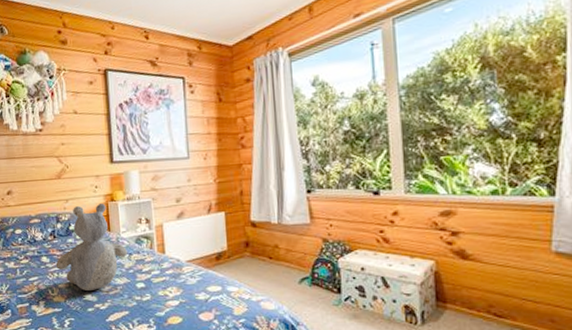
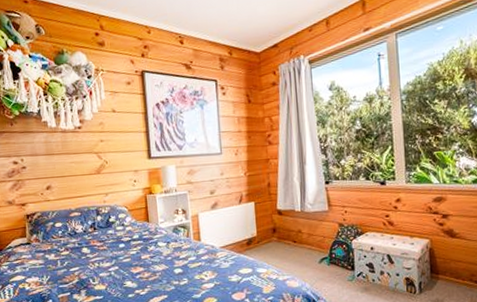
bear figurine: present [55,204,128,290] -> none [96,196,166,278]

